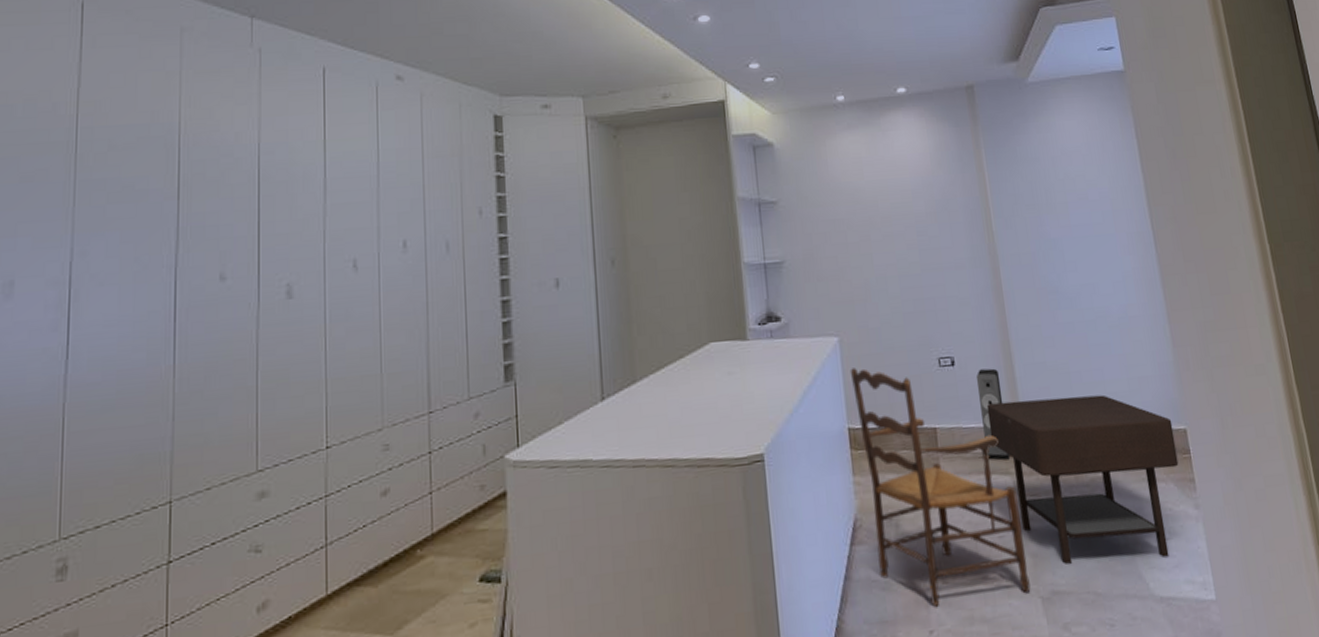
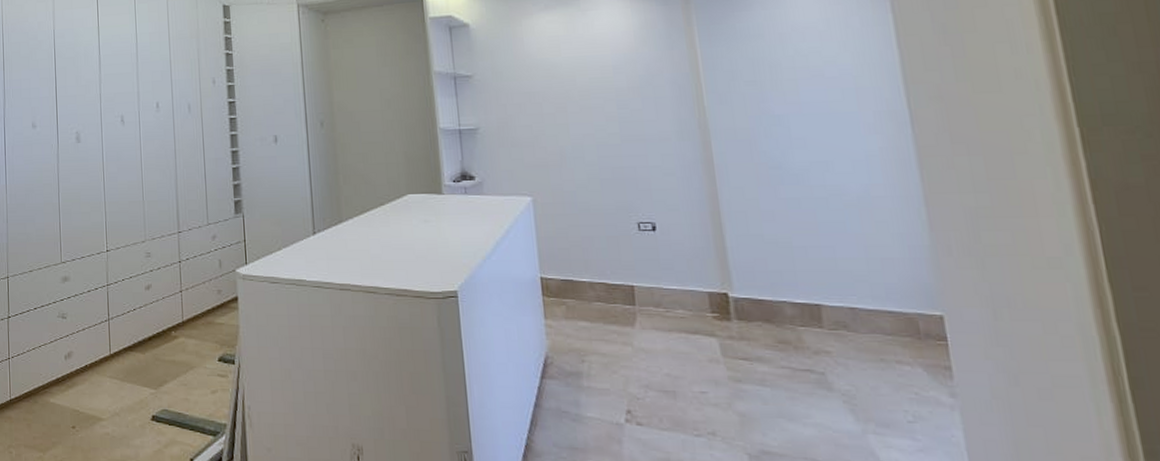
armchair: present [850,367,1031,607] -> none [543,225,736,447]
speaker: present [976,368,1011,461] -> none [679,236,717,323]
side table: present [986,394,1179,564] -> none [691,269,931,439]

